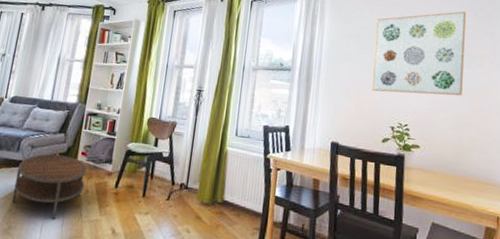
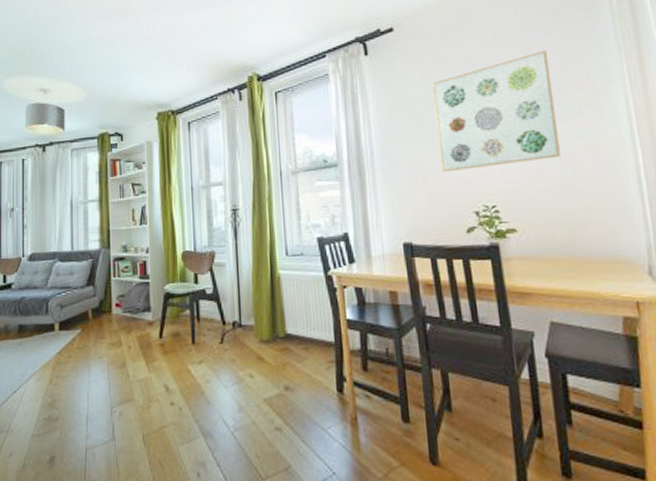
coffee table: present [11,154,87,220] -> none [50,310,125,386]

